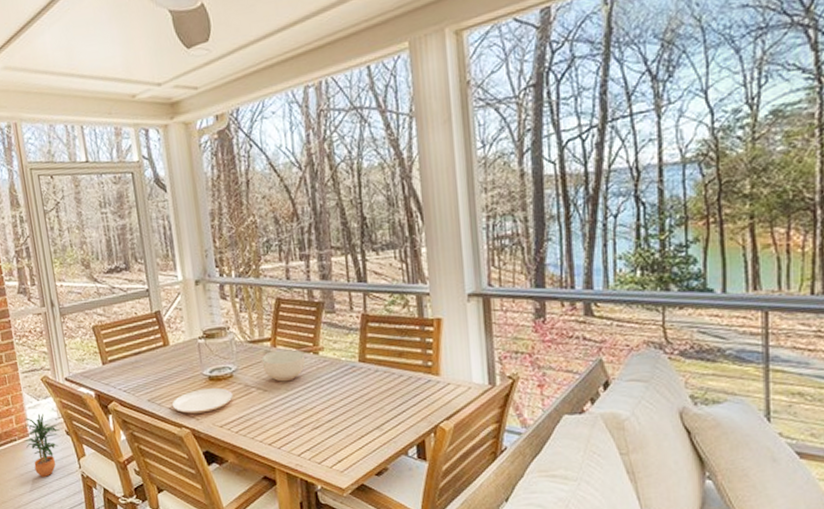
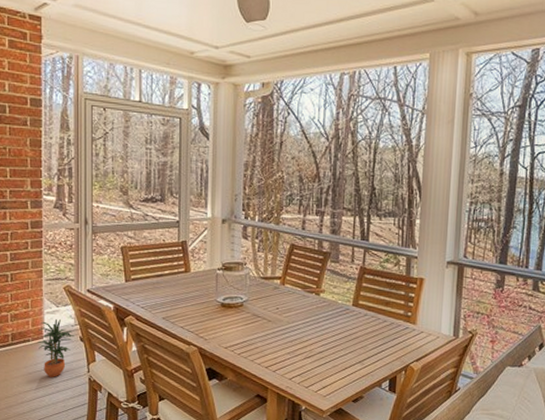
plate: present [171,387,233,414] -> none [184,313,241,335]
bowl: present [261,349,306,382] -> none [270,288,308,316]

